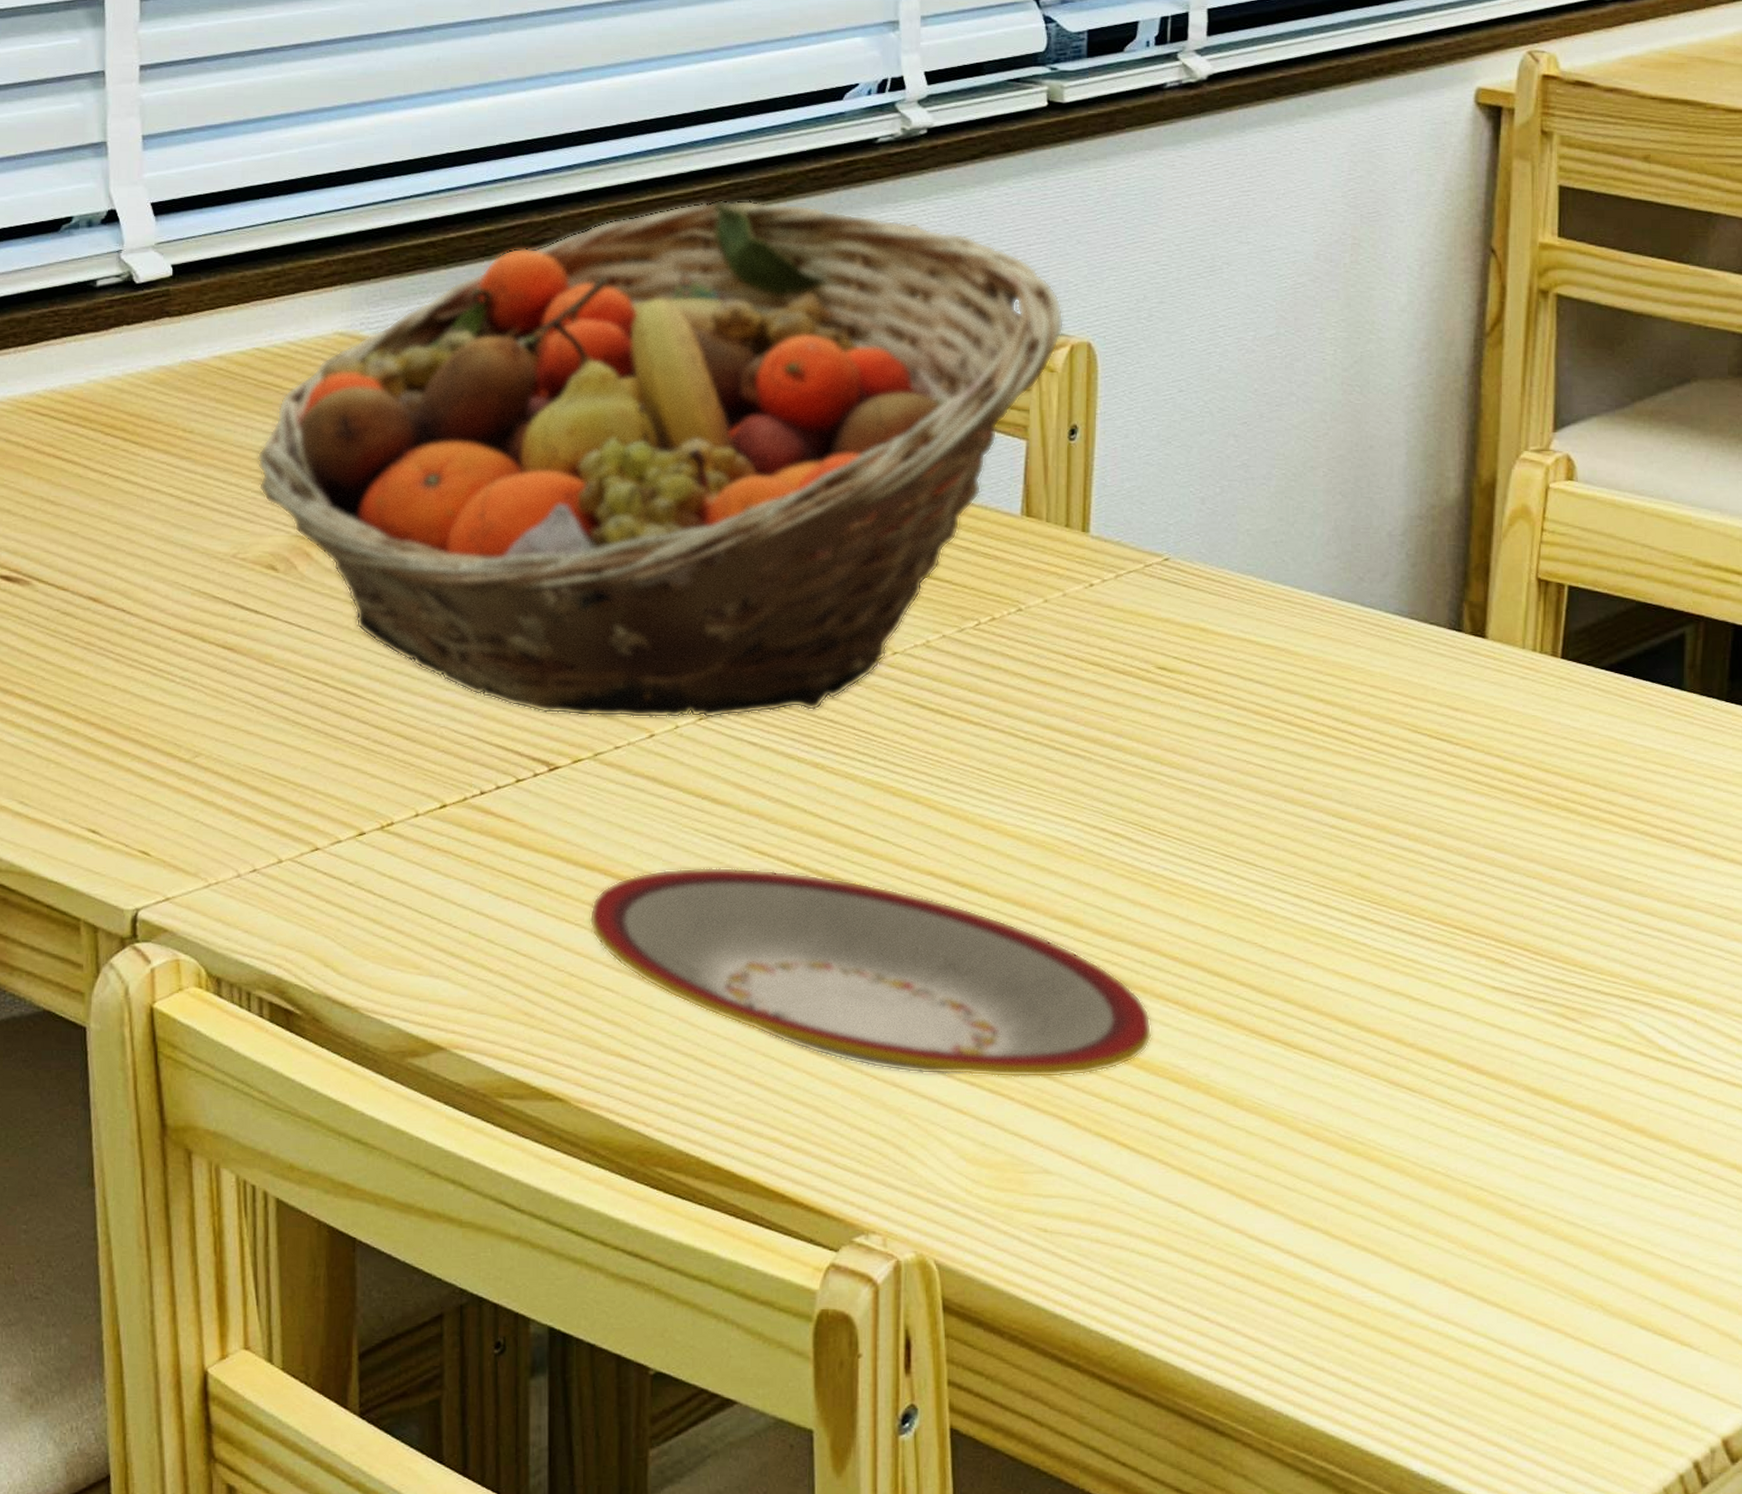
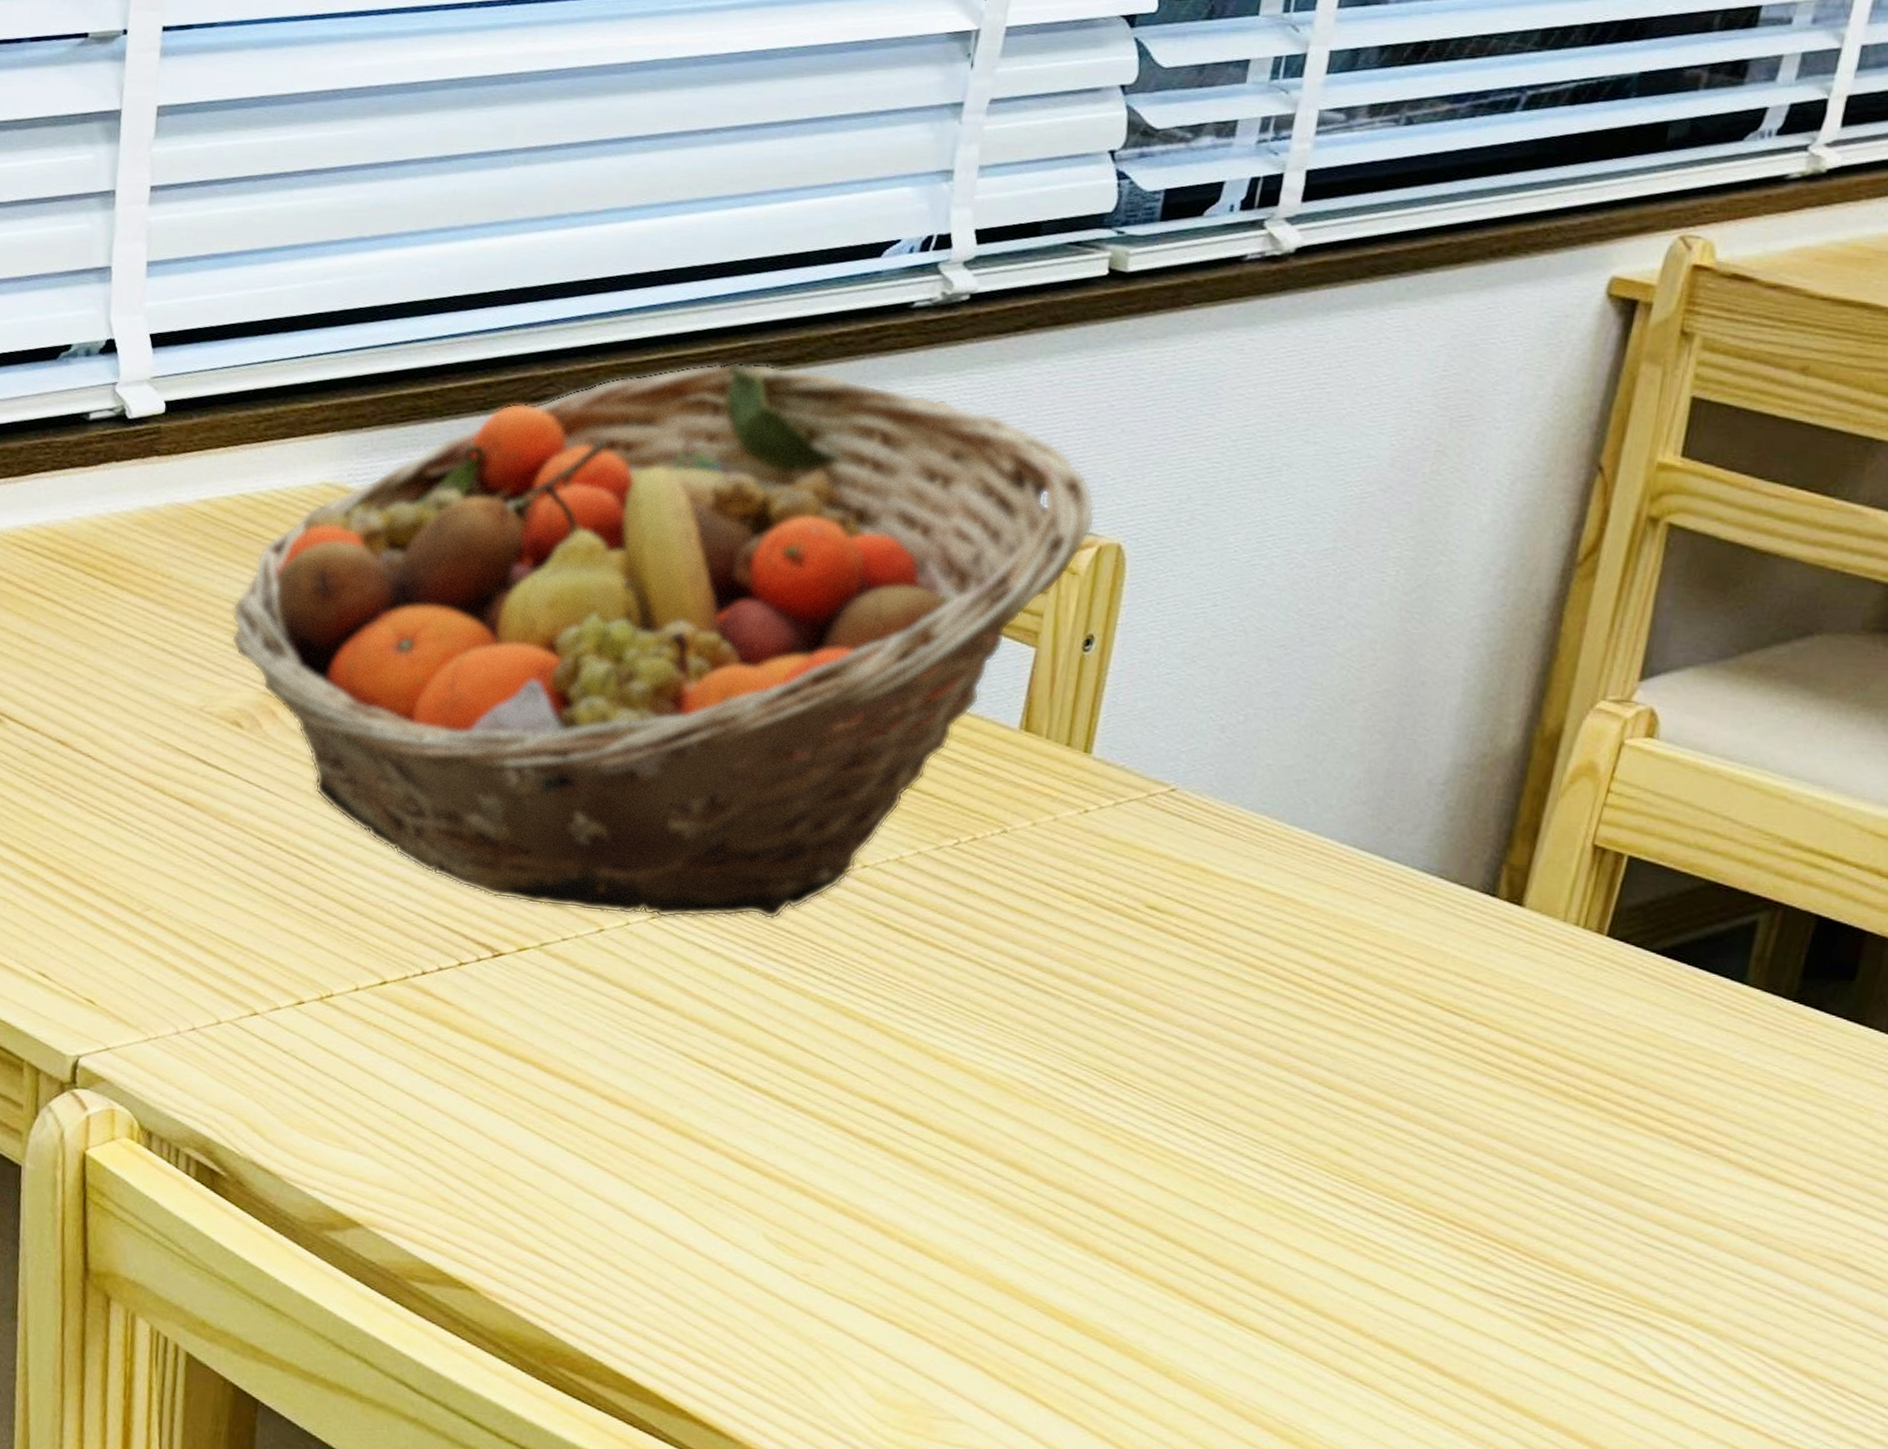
plate: present [589,867,1152,1078] -> none [517,1068,1089,1327]

